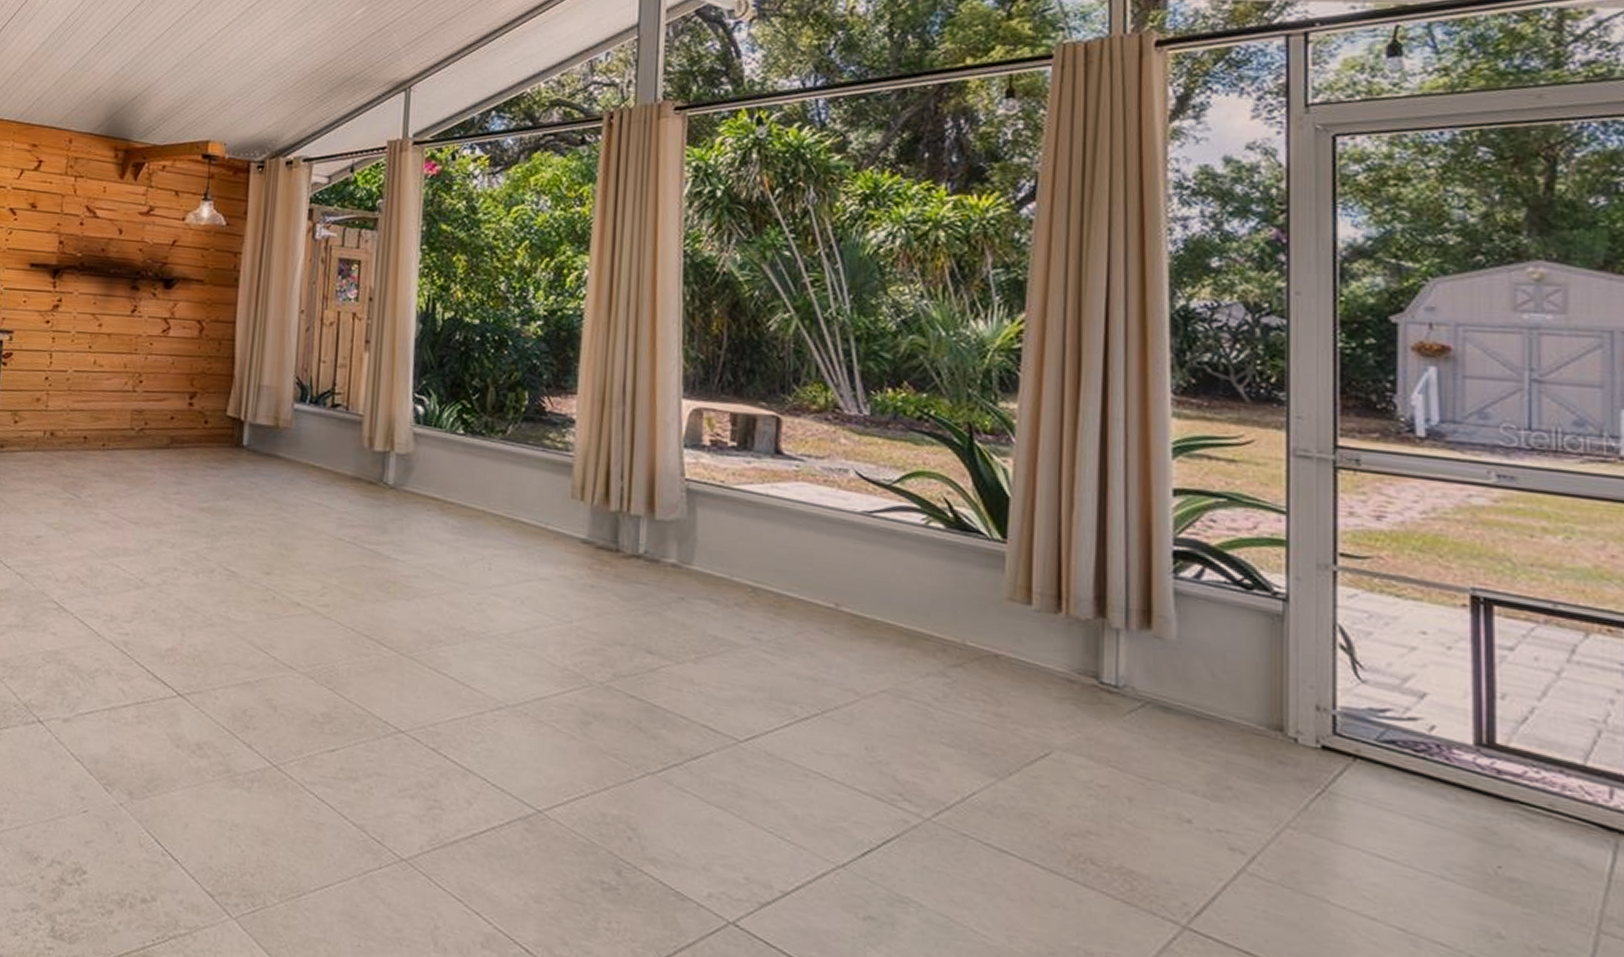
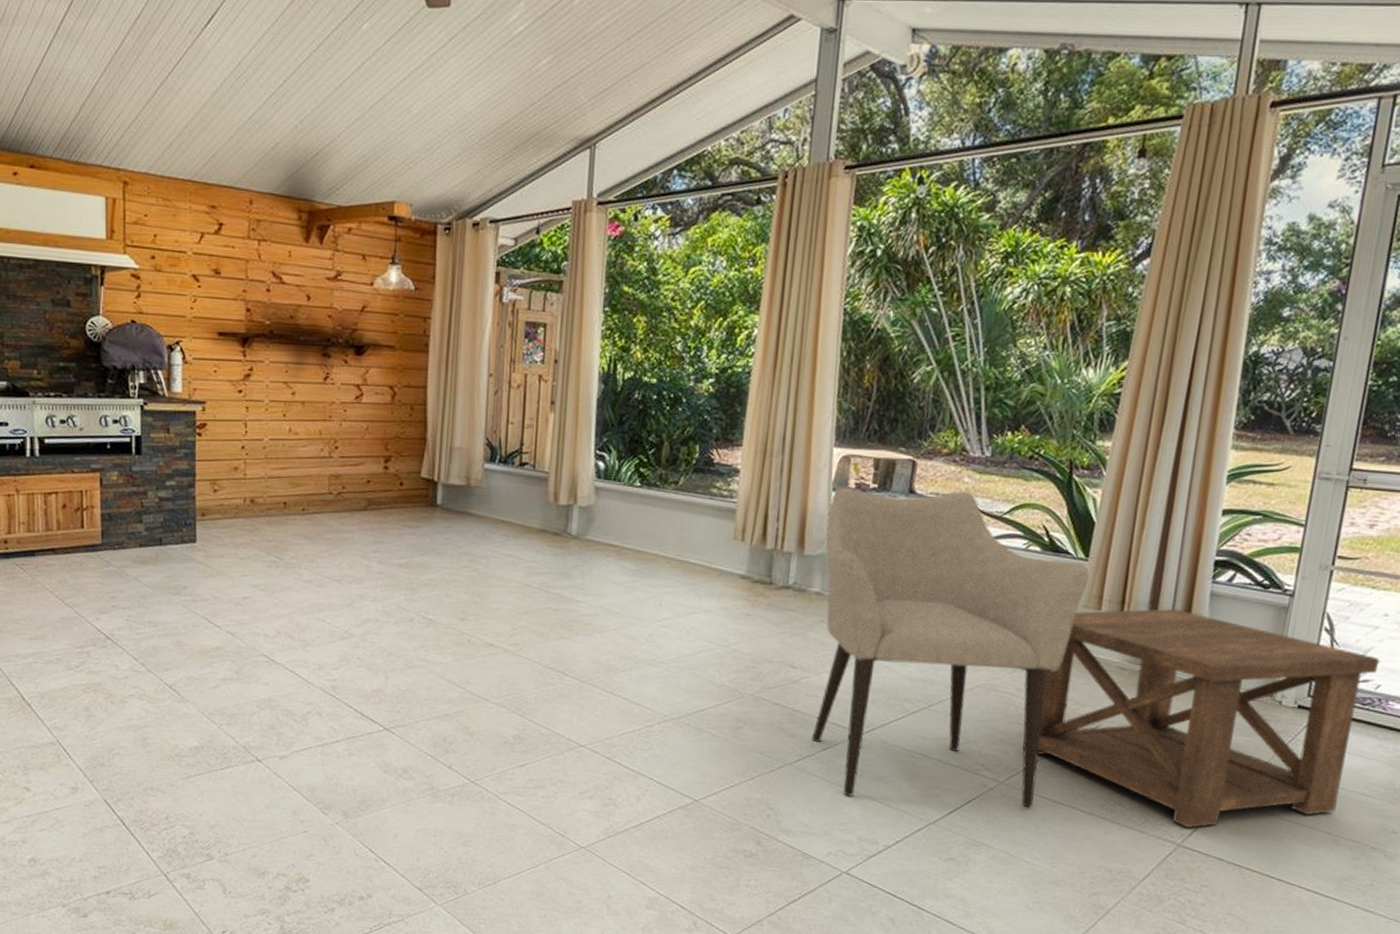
armchair: none [678,441,1010,857] -> present [812,485,1090,808]
side table: none [948,604,1425,904] -> present [1021,608,1379,828]

